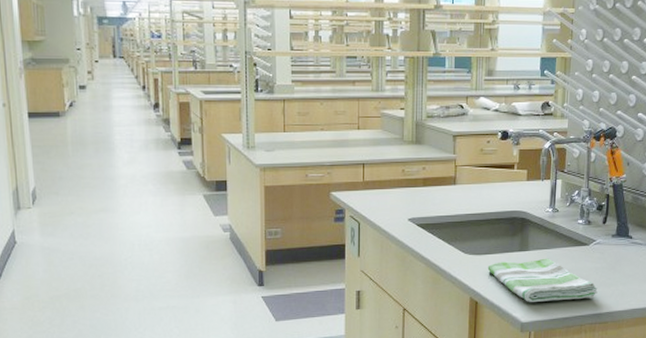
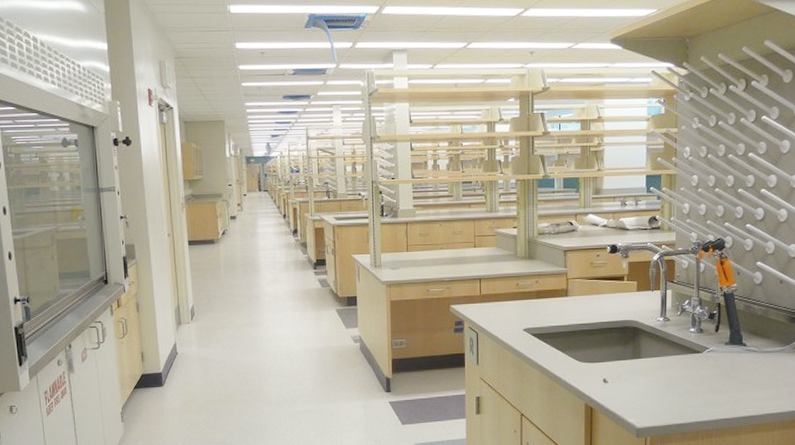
dish towel: present [487,258,598,303] -> none [601,365,713,409]

